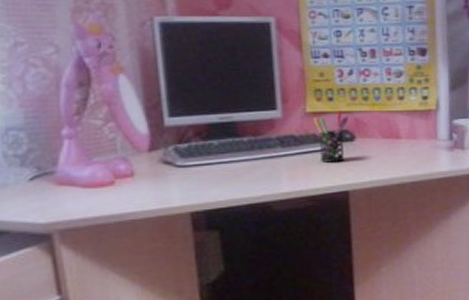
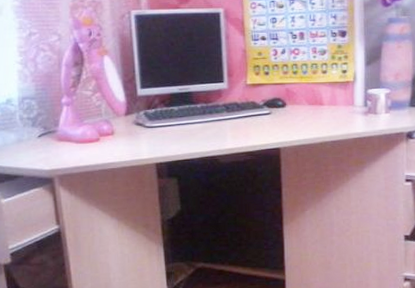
pen holder: present [313,111,349,162] -> none [252,83,281,125]

